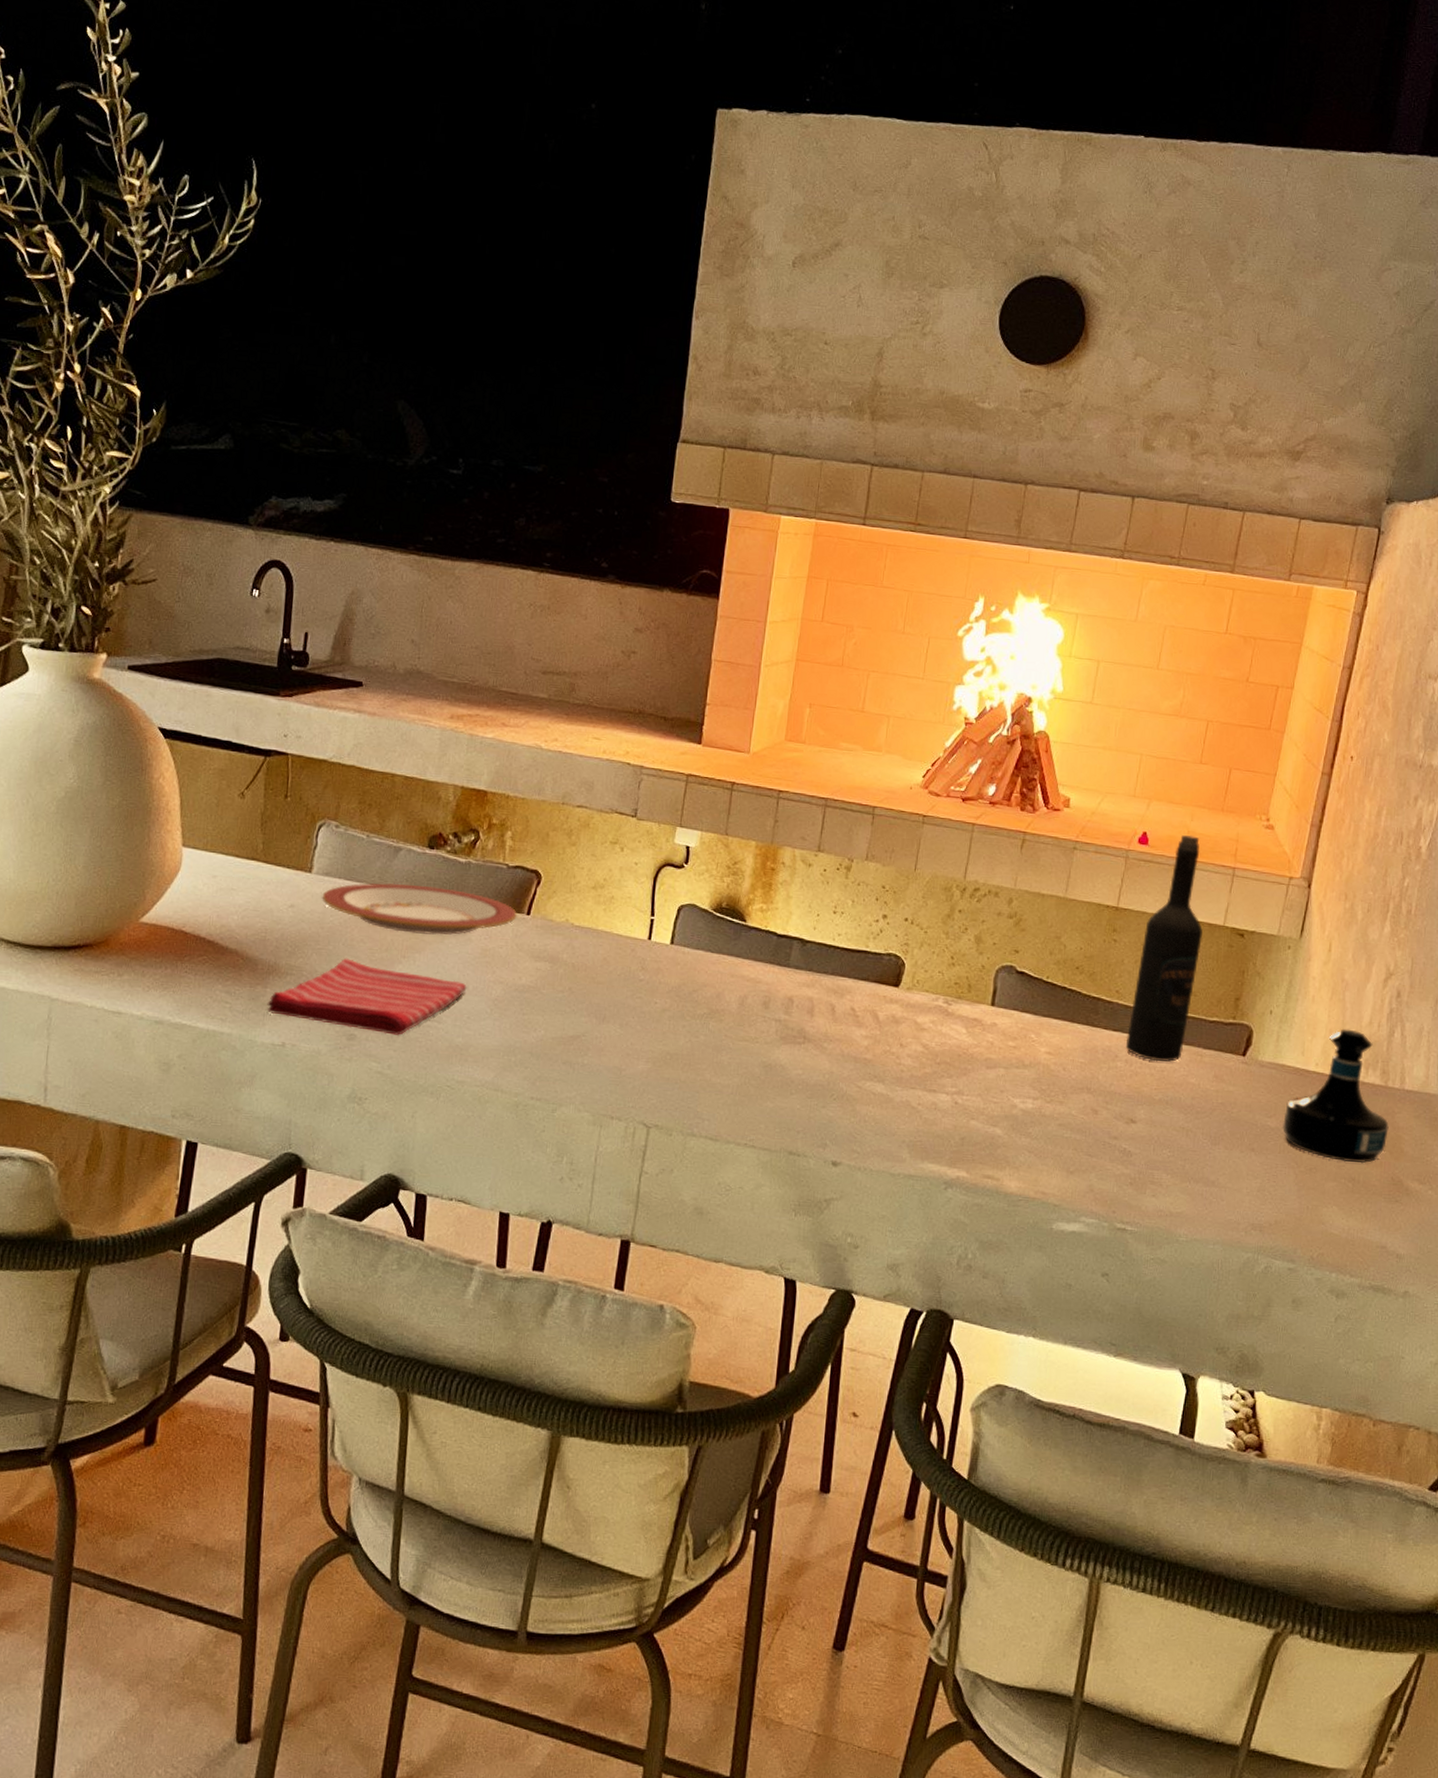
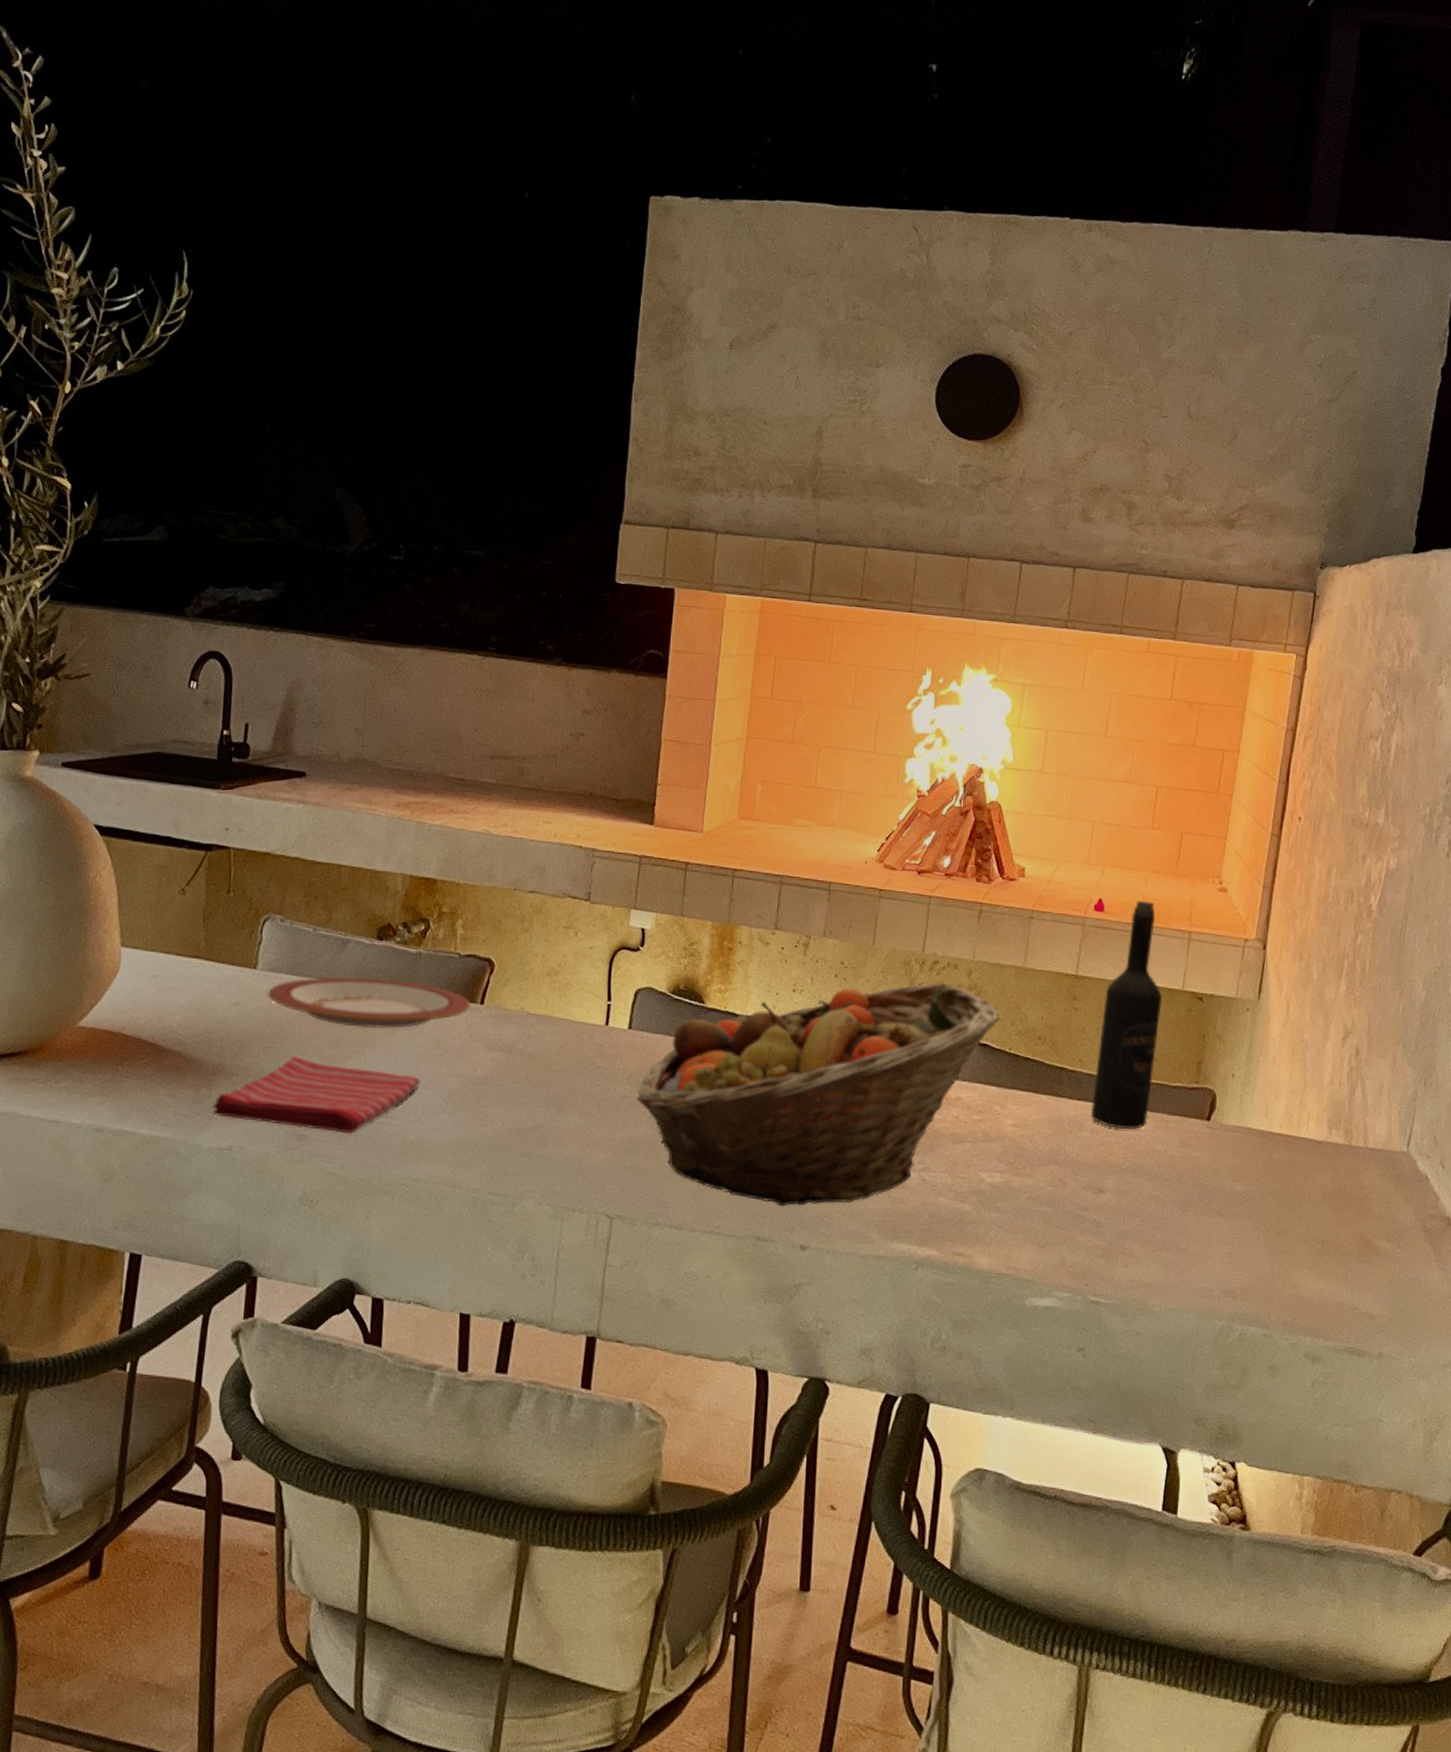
fruit basket: none [676,910,1040,1123] -> present [636,983,1001,1207]
tequila bottle: present [1282,1028,1389,1164] -> none [1249,1089,1355,1225]

